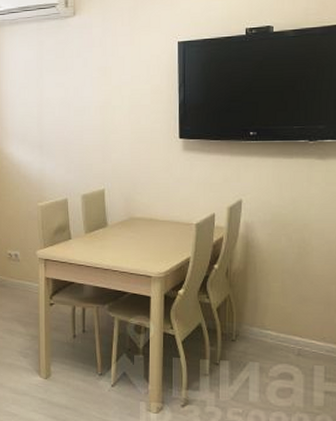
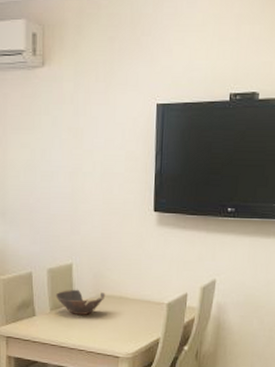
bowl: none [89,213,137,238] -> present [55,289,106,316]

